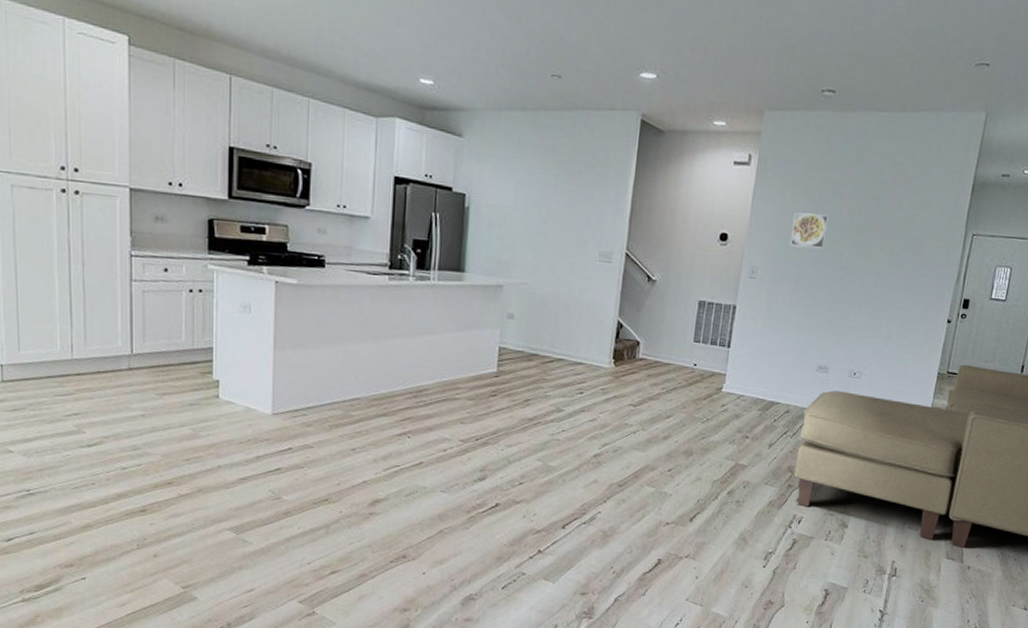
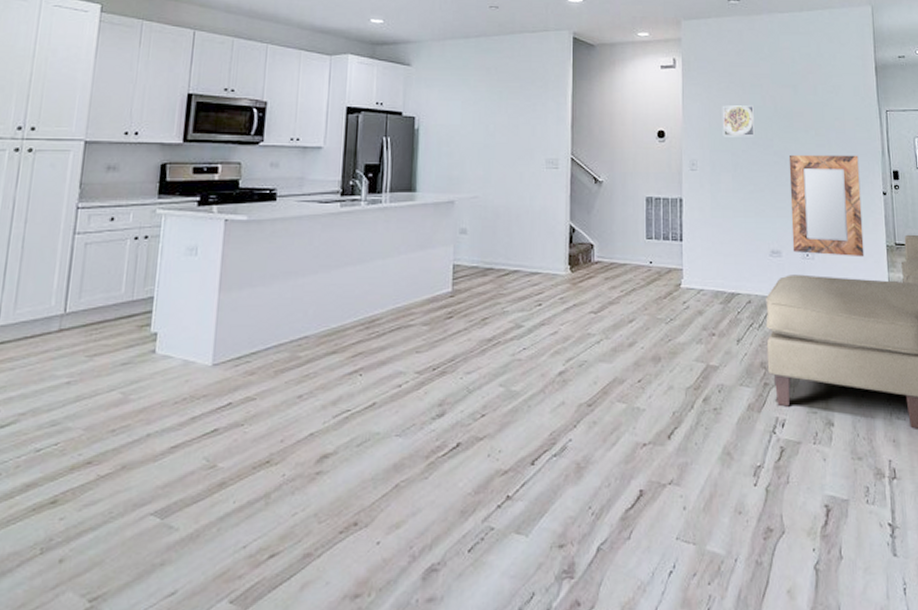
home mirror: none [840,271,931,382] -> present [788,154,865,257]

